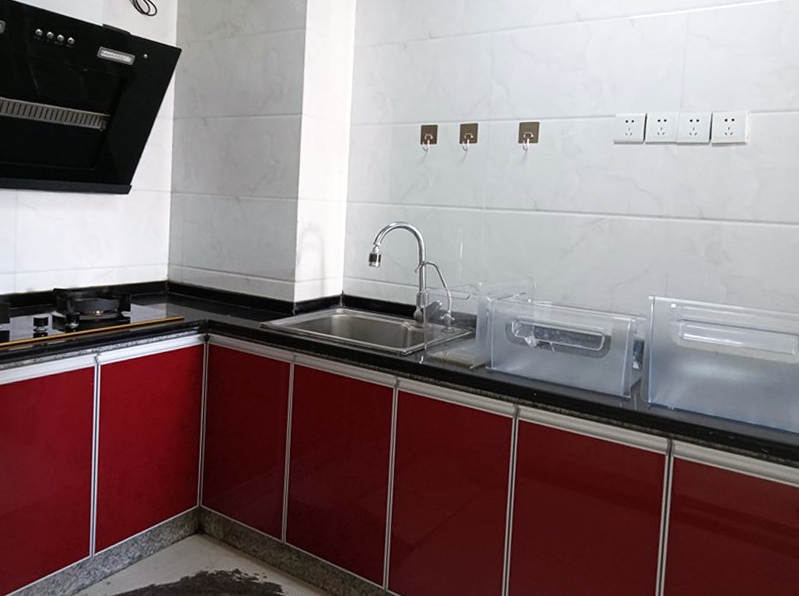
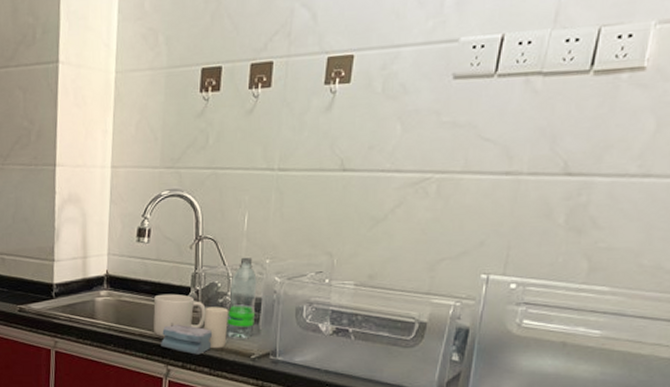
mug: none [384,311,430,352] -> present [153,293,206,339]
sponge: none [391,338,436,366] -> present [161,324,212,355]
cup: none [428,323,450,361] -> present [203,306,229,349]
bottle: none [448,280,474,353] -> present [227,257,258,341]

